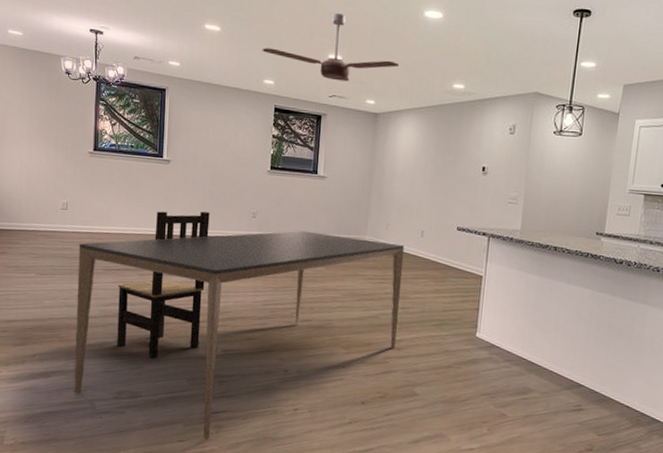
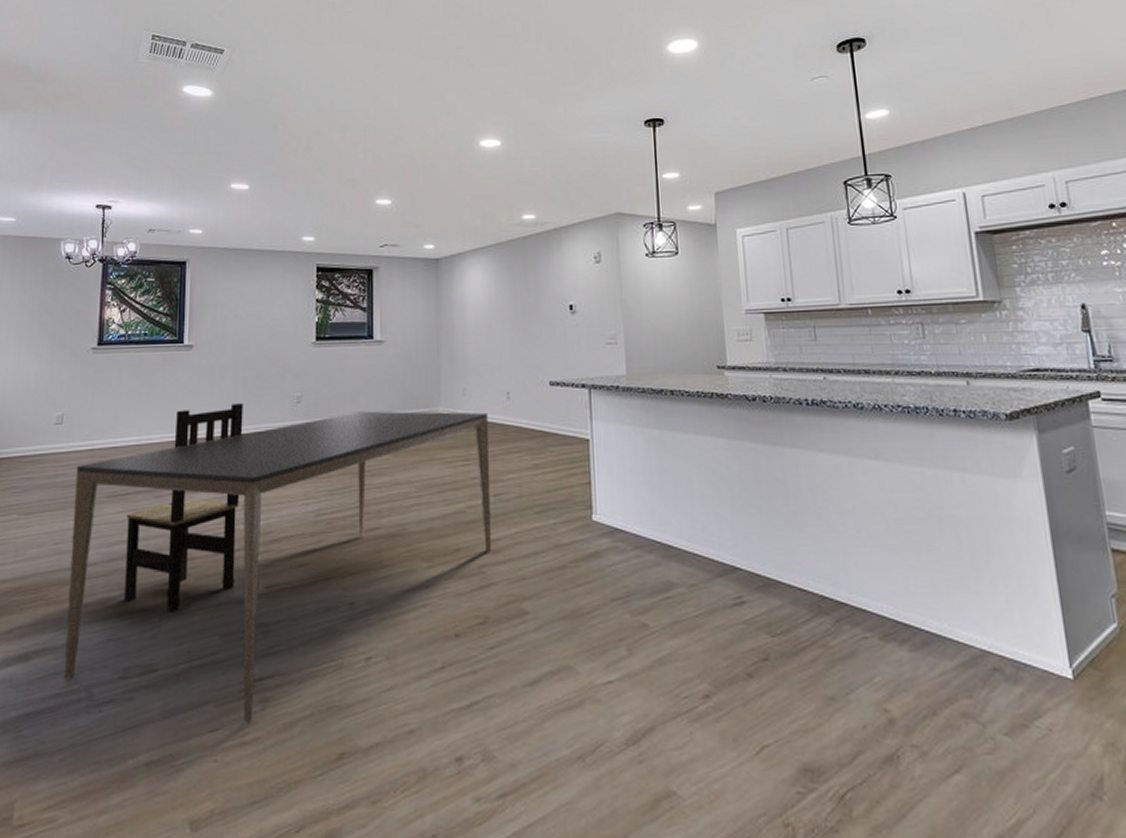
ceiling fan: present [262,13,399,82] -> none [298,154,457,228]

